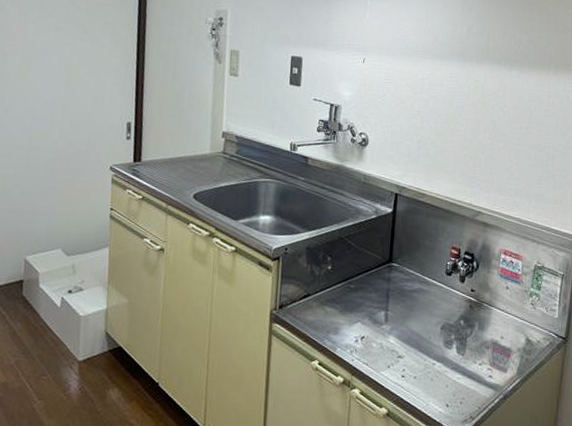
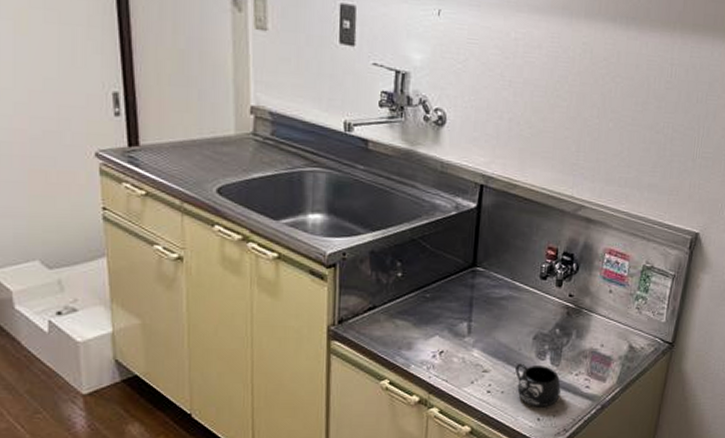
mug: none [426,351,466,393] -> present [515,363,561,406]

